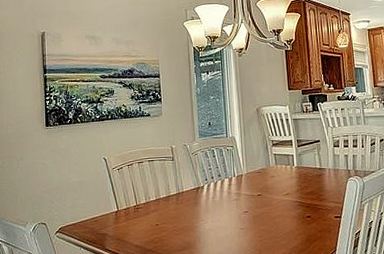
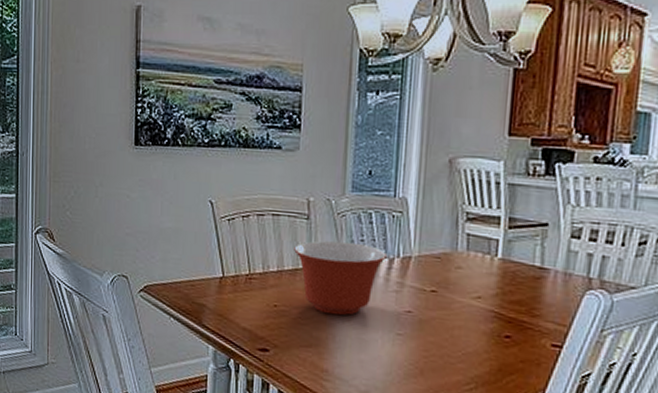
mixing bowl: none [166,171,227,224] -> present [294,240,387,316]

